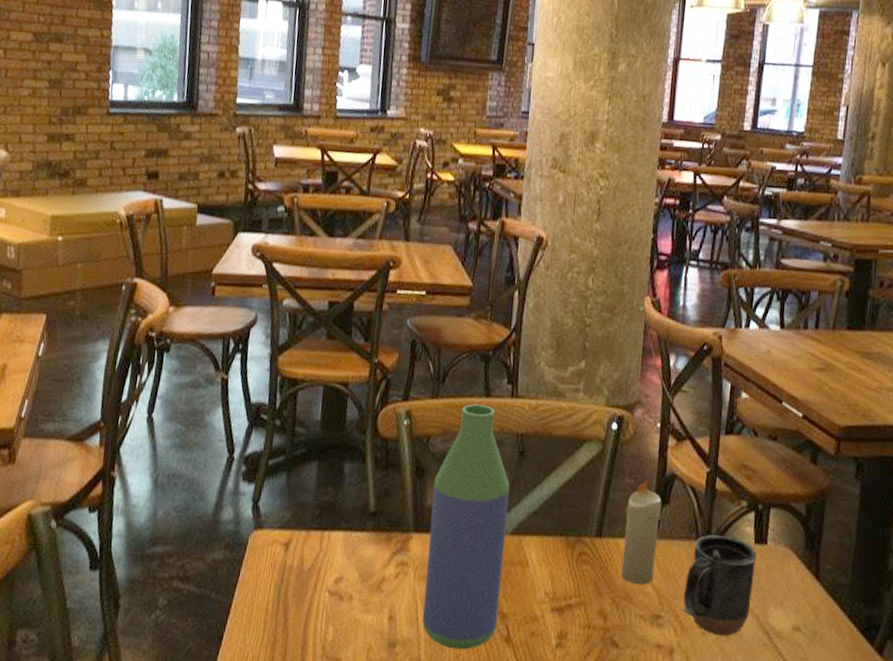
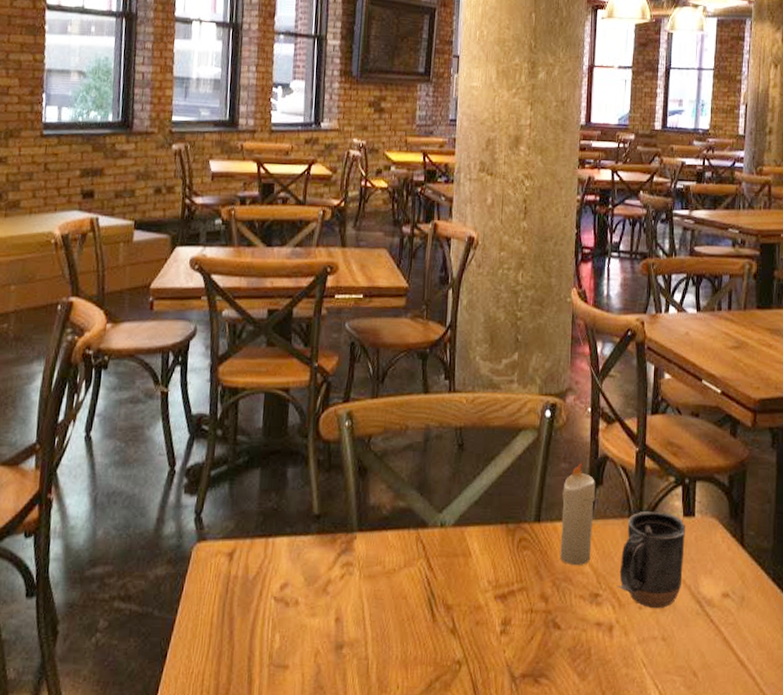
bottle: present [422,404,510,650] -> none [369,401,451,646]

